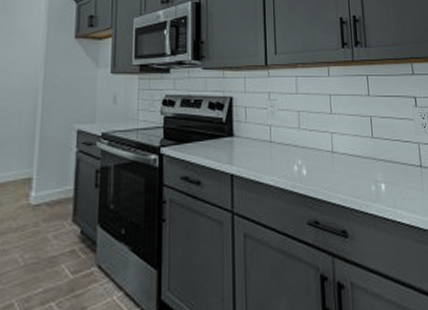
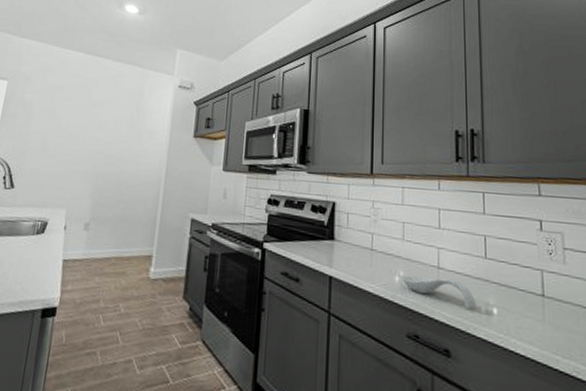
spoon rest: none [299,161,367,188] -> present [401,275,476,309]

